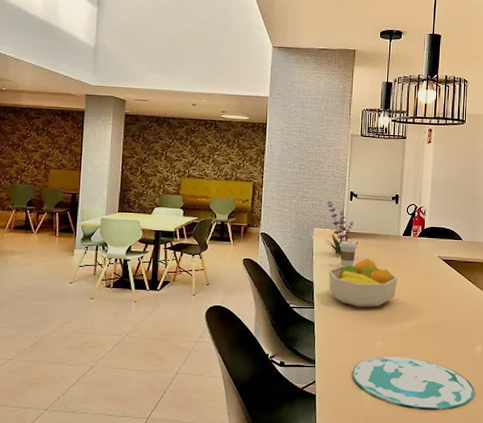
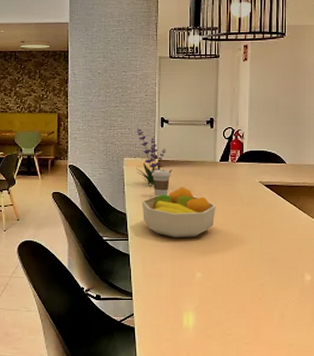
plate: present [352,356,475,409] -> none [171,287,304,340]

